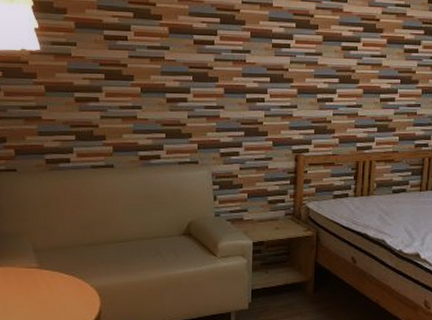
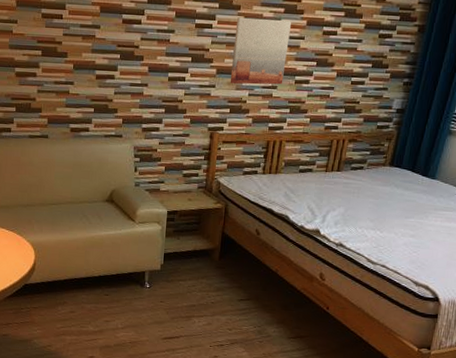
wall art: none [312,36,372,104] -> present [230,17,292,85]

